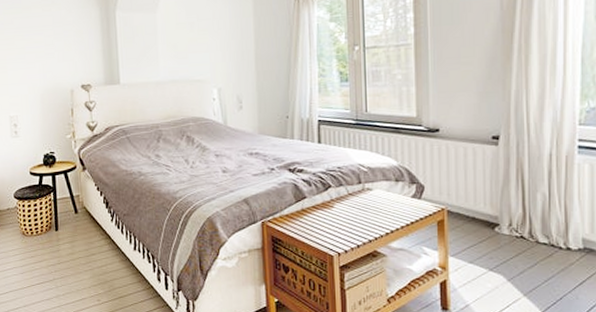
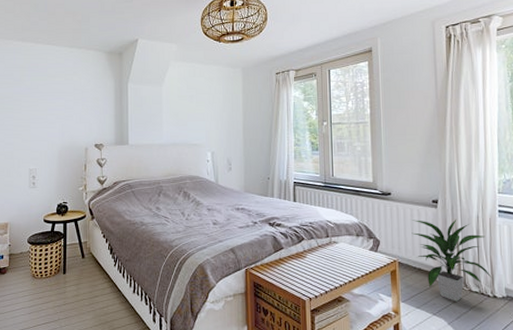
indoor plant: none [464,157,566,255] -> present [411,218,492,302]

